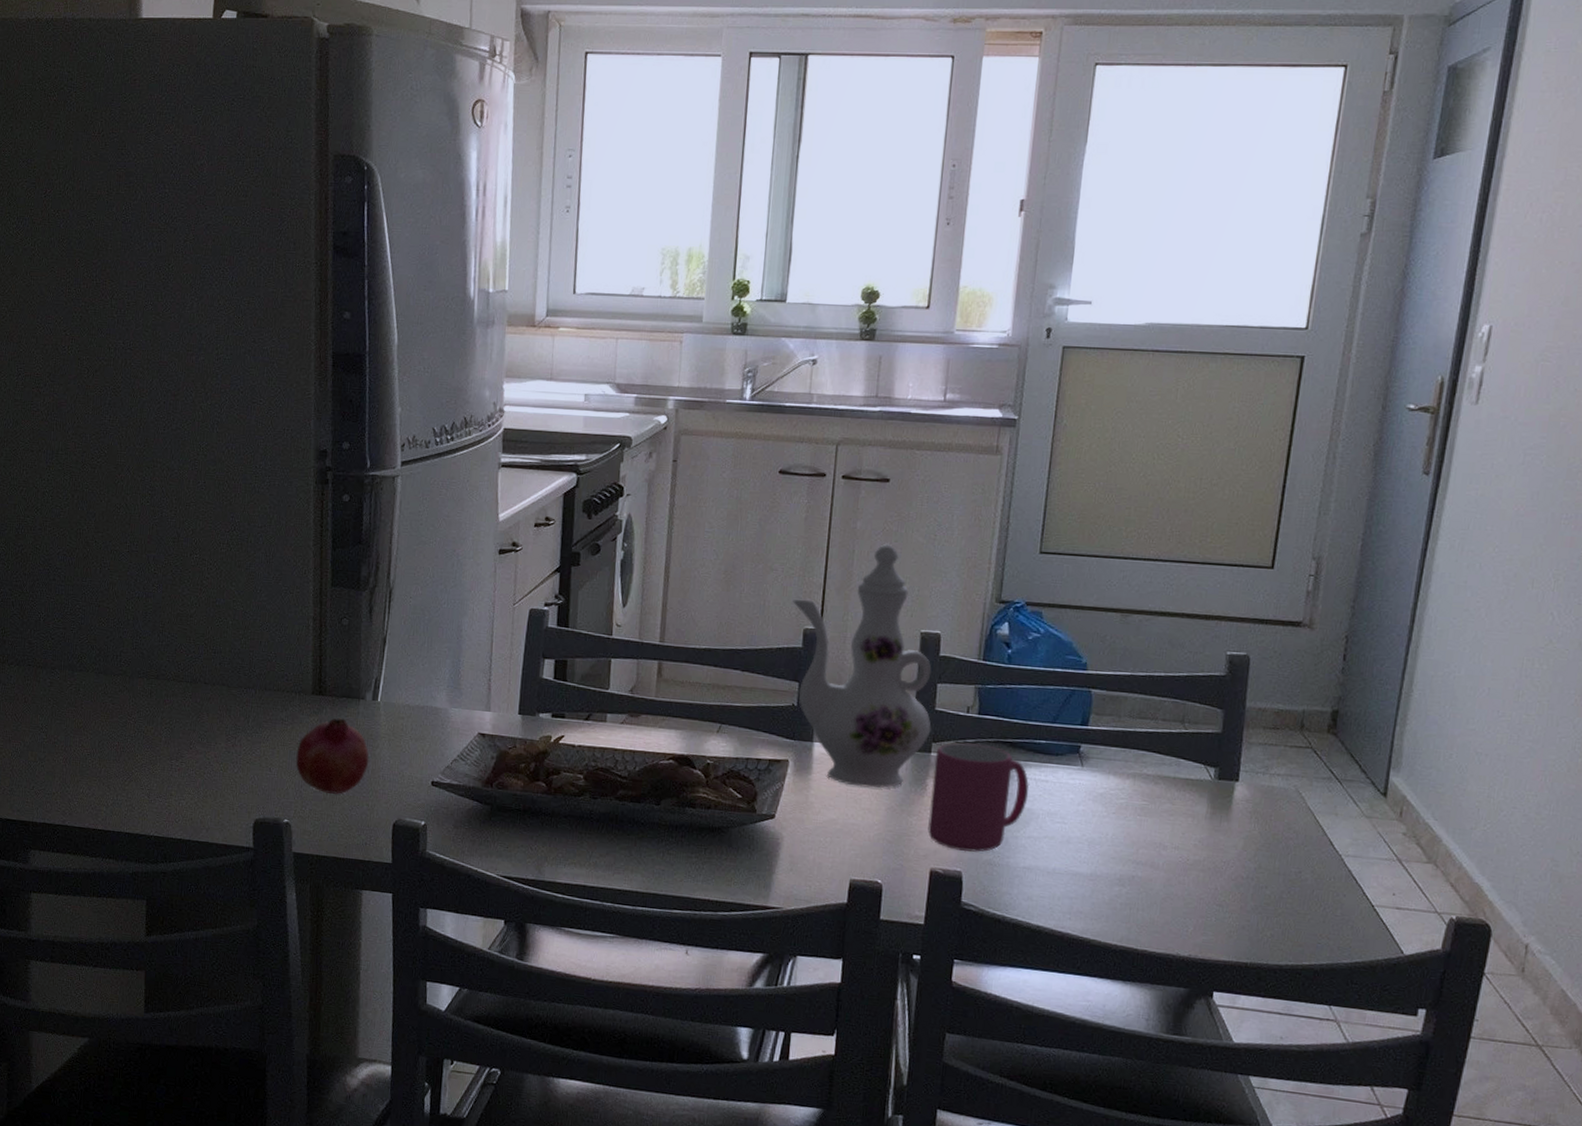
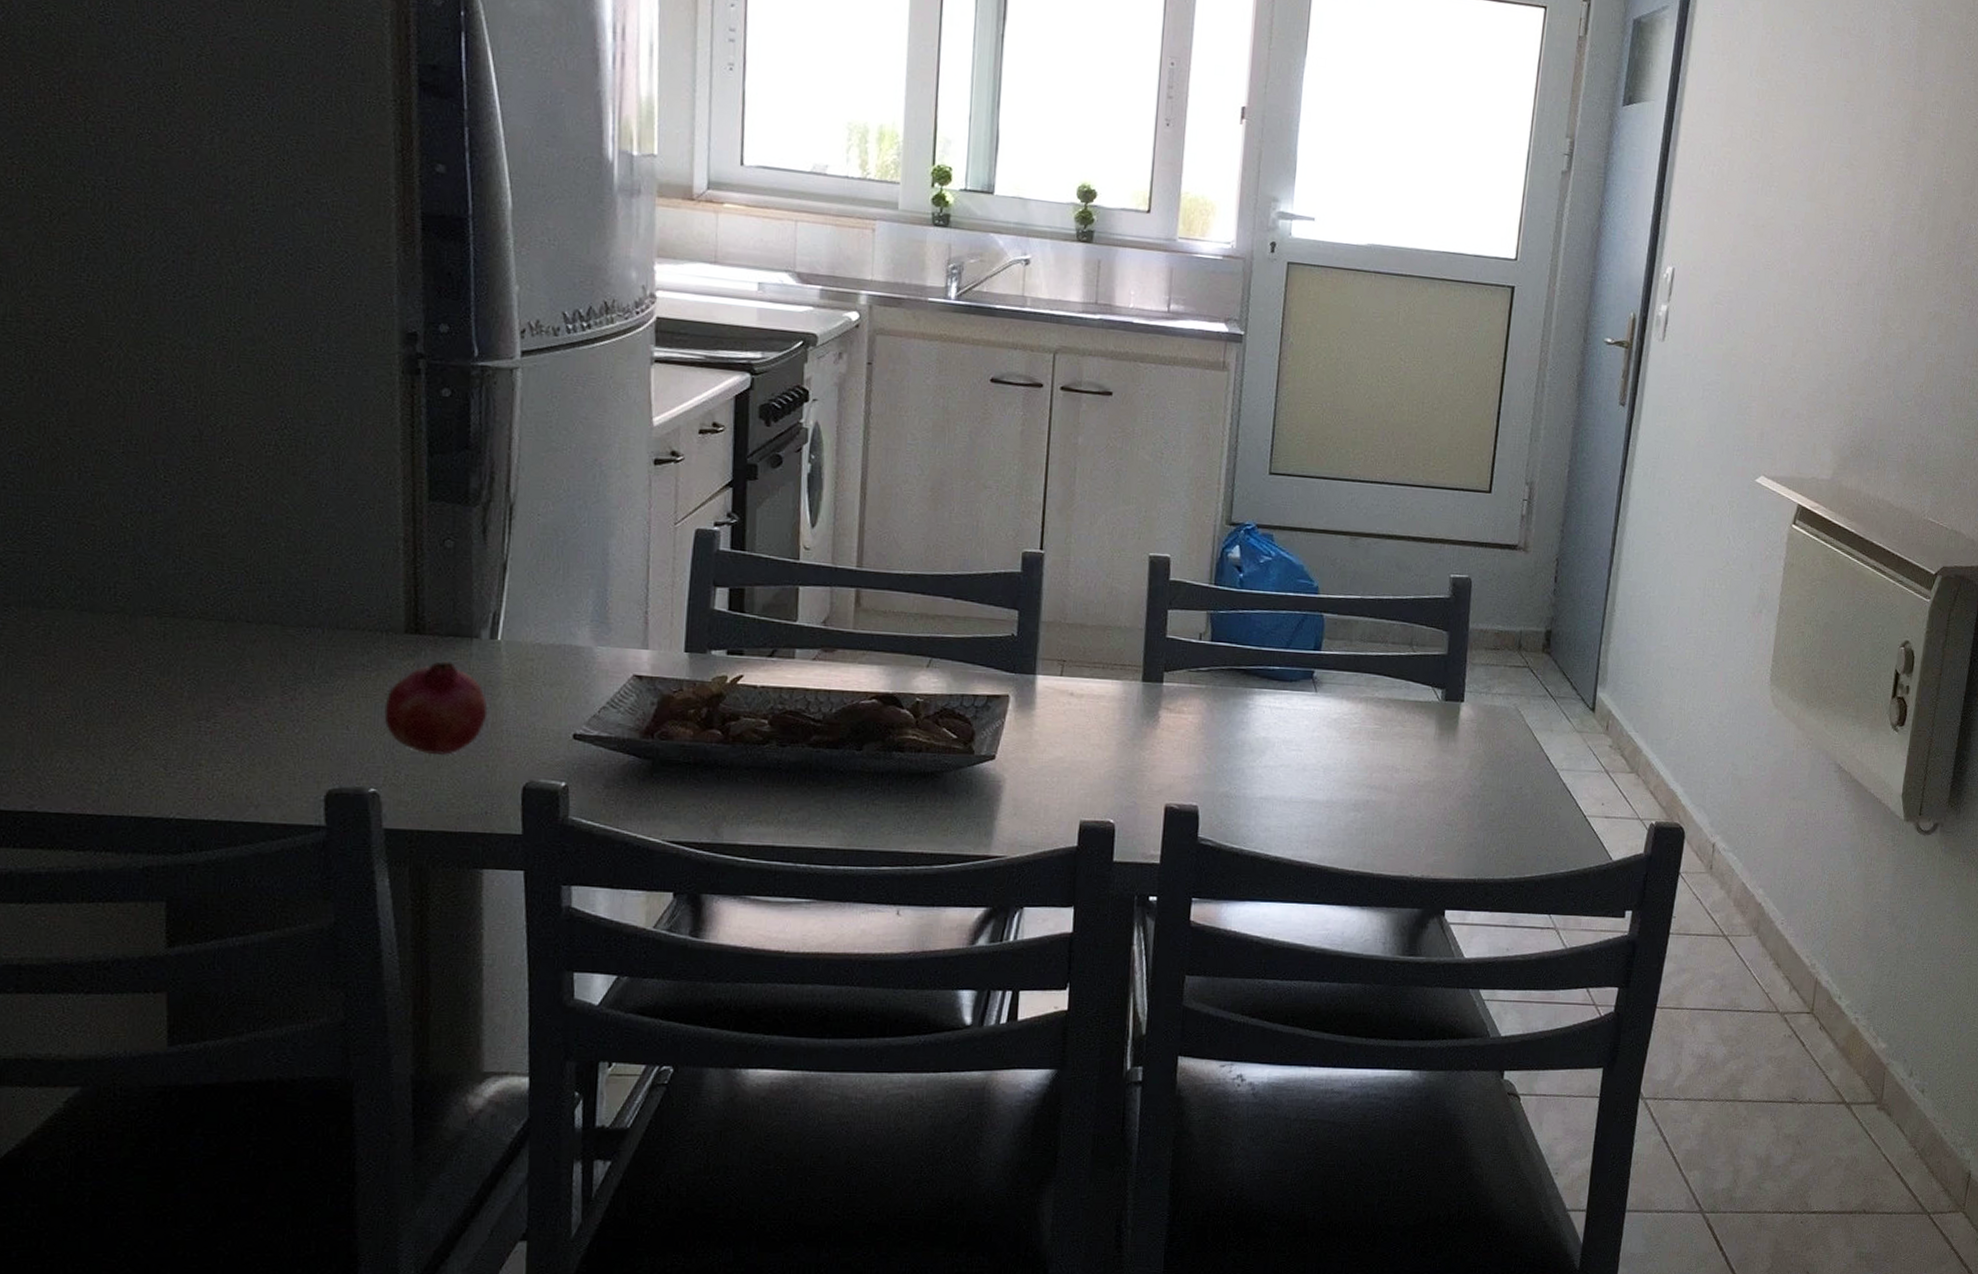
ewer: present [791,544,932,789] -> none [1008,462,1163,723]
mug: present [928,742,1029,852] -> none [1161,671,1264,785]

